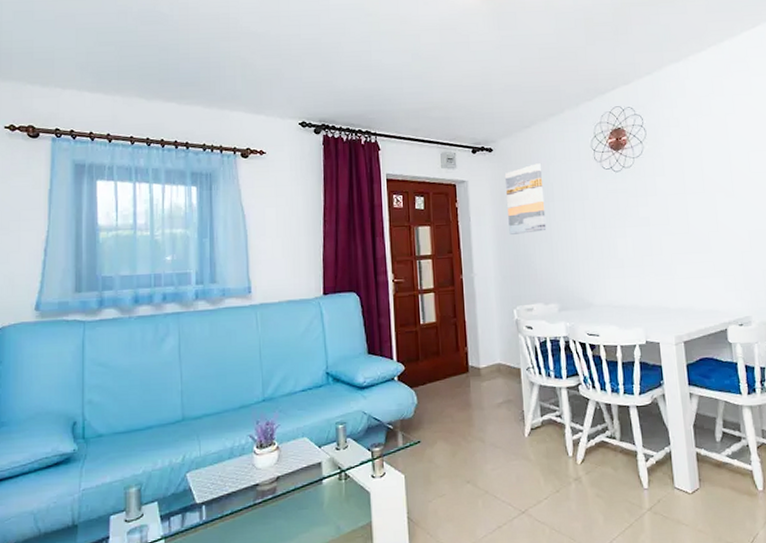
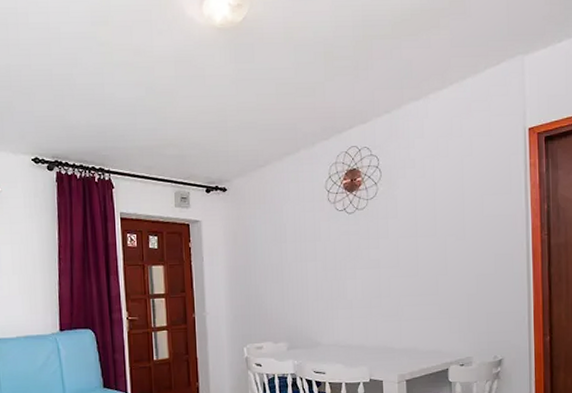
wall art: present [504,163,547,235] -> none [238,204,278,275]

